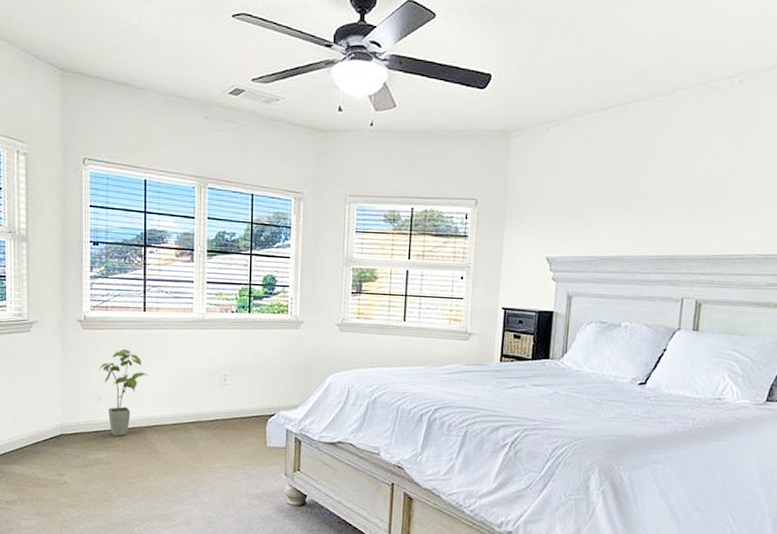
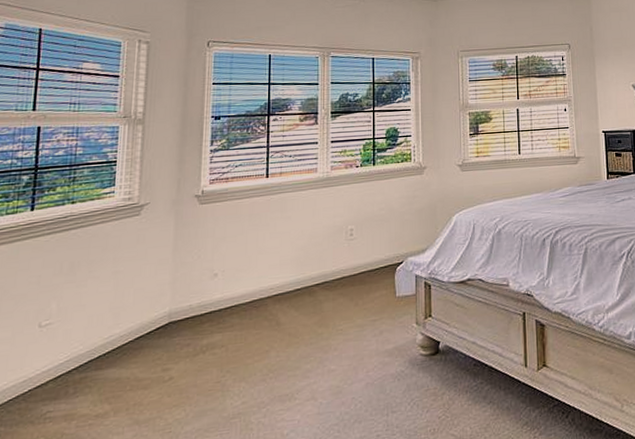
house plant: present [99,348,149,437] -> none [216,218,271,314]

